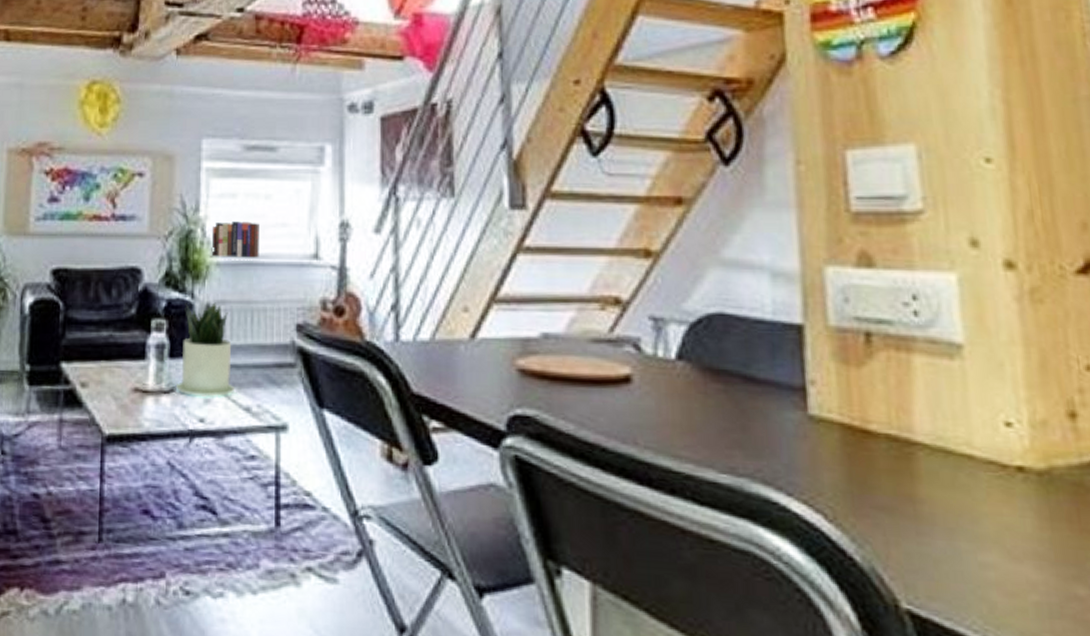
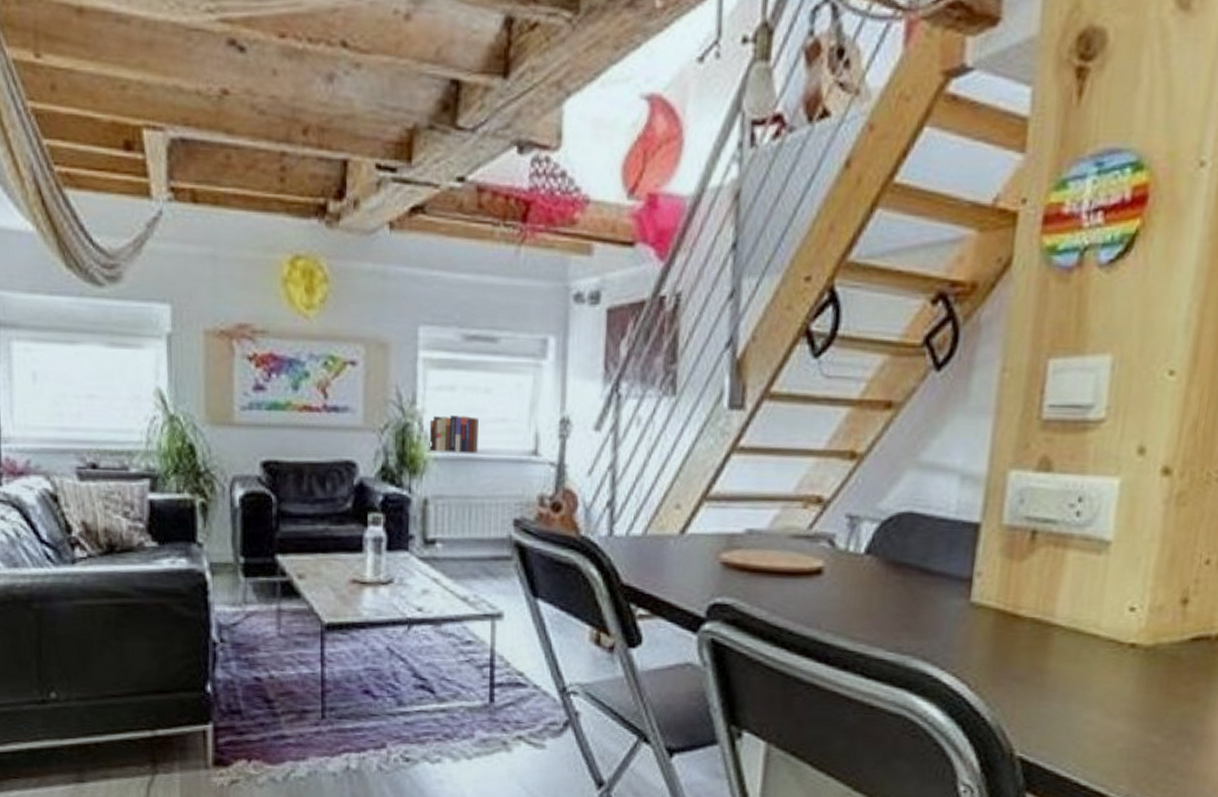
planter: present [175,302,234,397] -> none [393,497,452,588]

